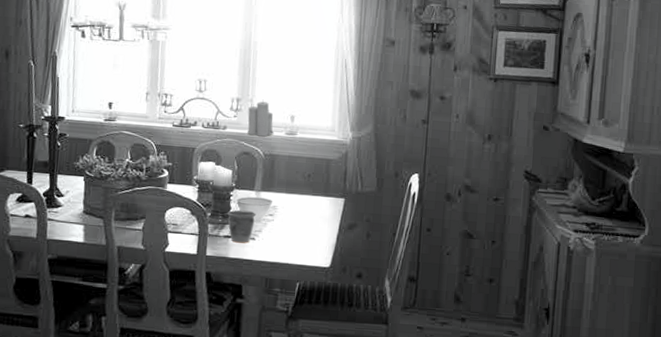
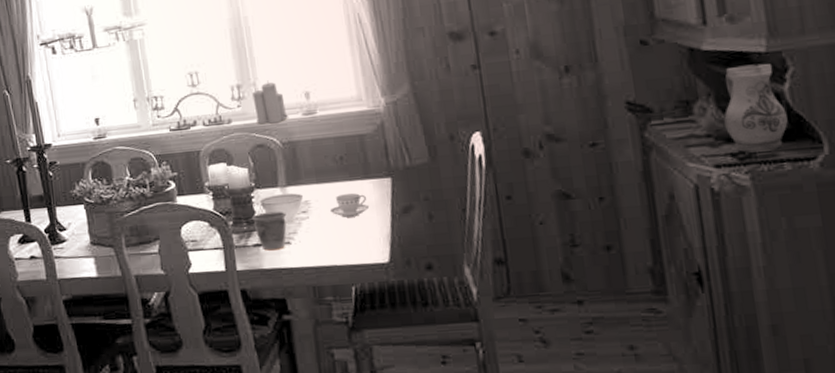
teacup: none [292,205,324,226] -> present [330,193,370,218]
ceramic pitcher: none [586,159,627,226] -> present [723,63,788,153]

